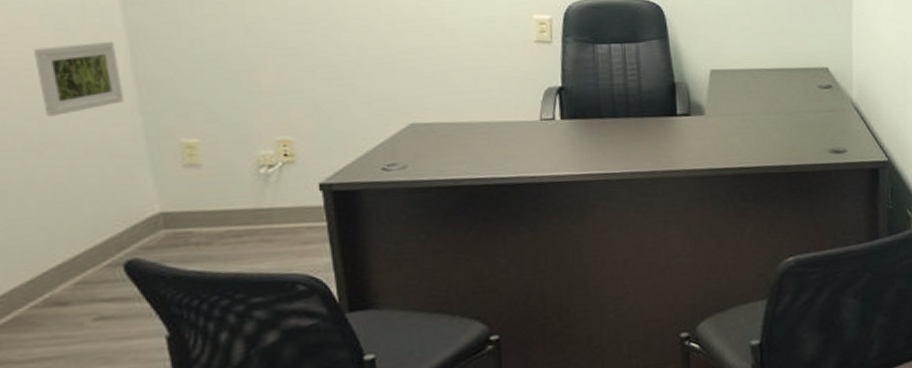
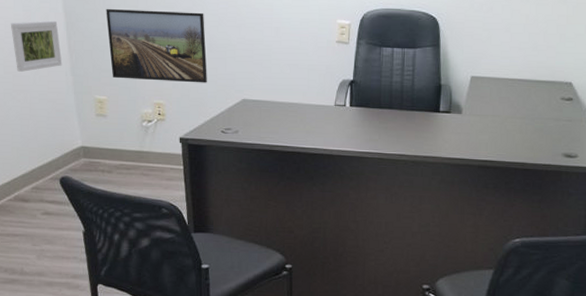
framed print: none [194,17,356,113] -> present [106,9,207,83]

